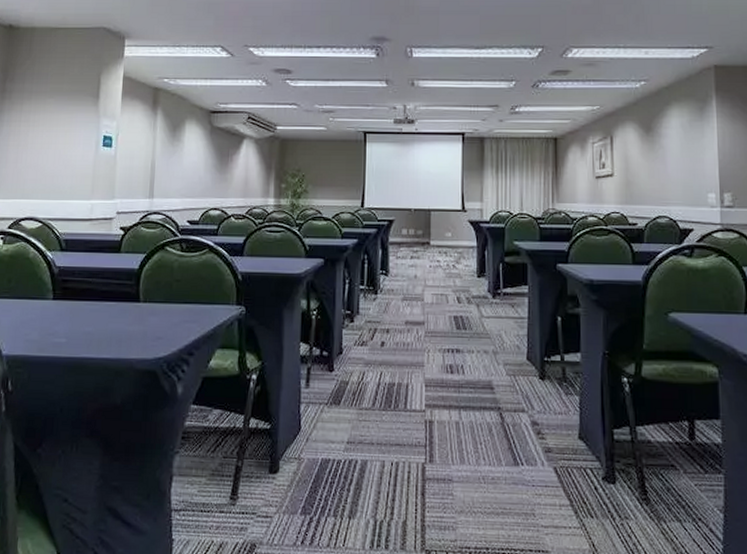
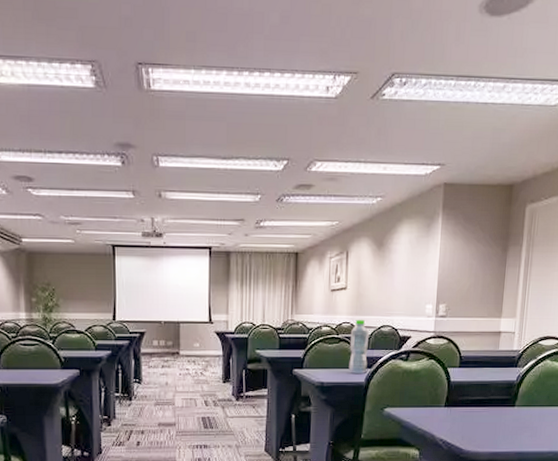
water bottle: none [621,210,644,272] -> present [349,320,369,375]

